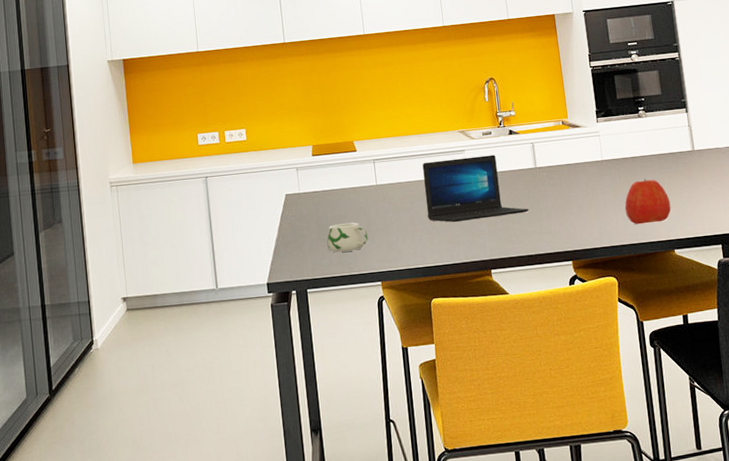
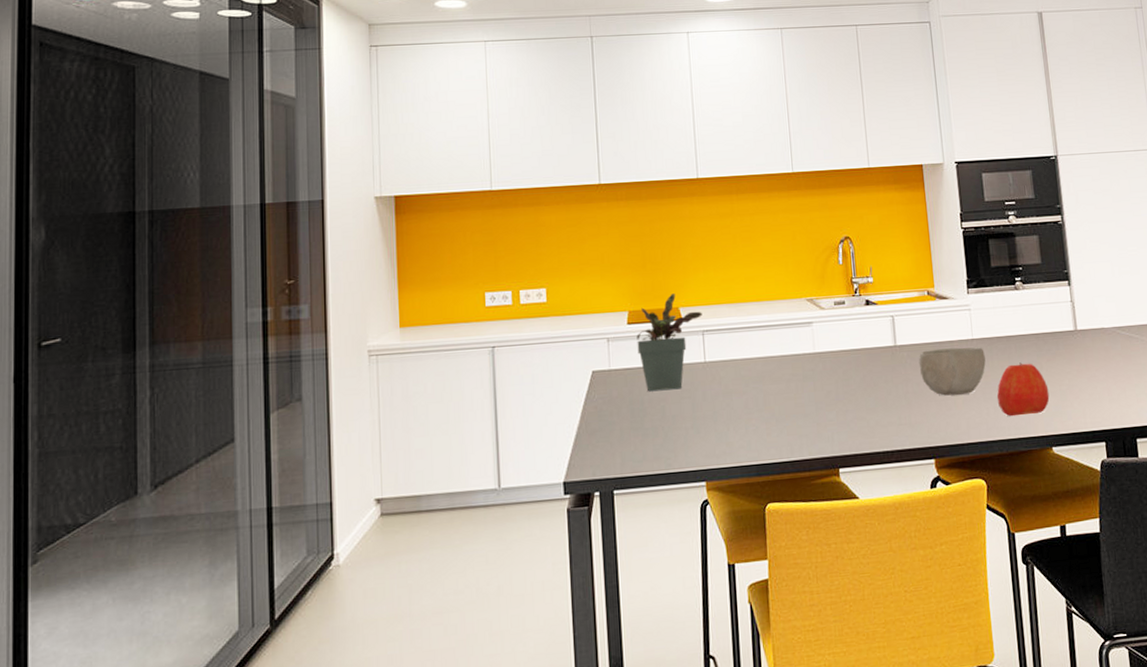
potted plant: none [320,130,373,210] -> present [636,293,702,392]
mug: present [327,223,368,253] -> none [641,408,692,445]
laptop: present [422,155,529,222] -> none [761,329,886,410]
bowl: none [555,167,614,209] -> present [918,347,986,396]

